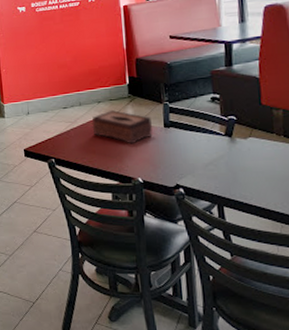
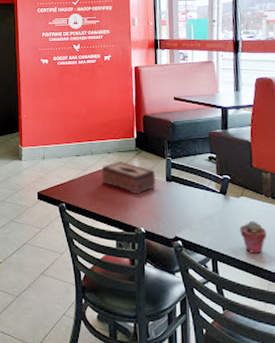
potted succulent: none [248,162,278,196] -> present [239,220,267,254]

